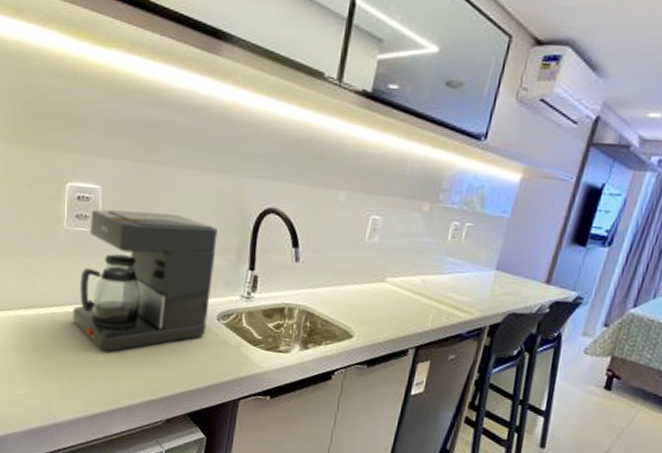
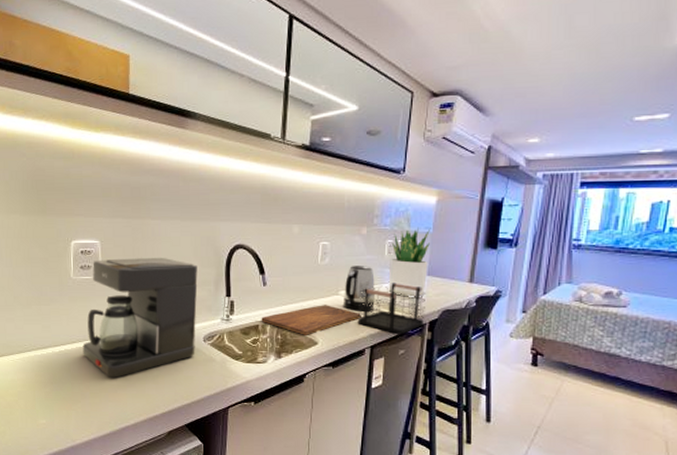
cutting board: none [288,291,410,326] -> present [261,305,361,335]
kettle: none [388,247,432,305] -> present [343,264,375,311]
dish rack: none [403,274,490,337] -> present [357,283,425,335]
planter: none [446,209,509,295] -> present [388,227,431,297]

